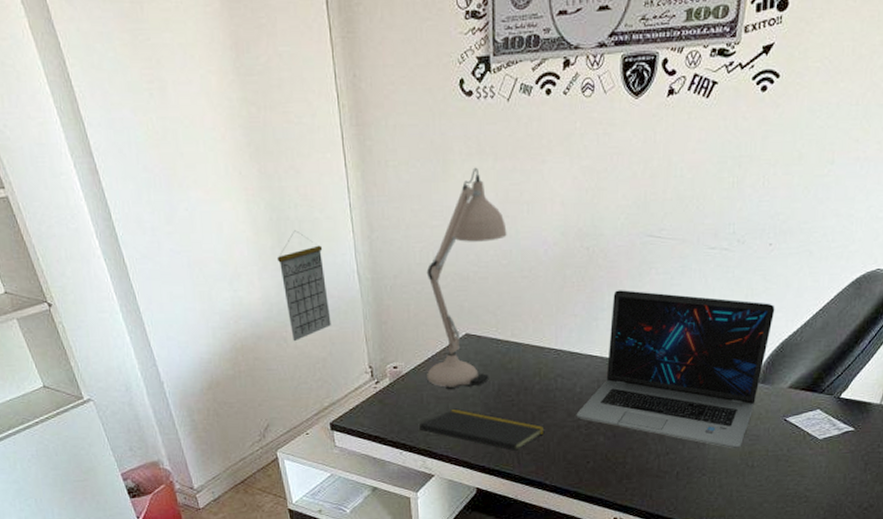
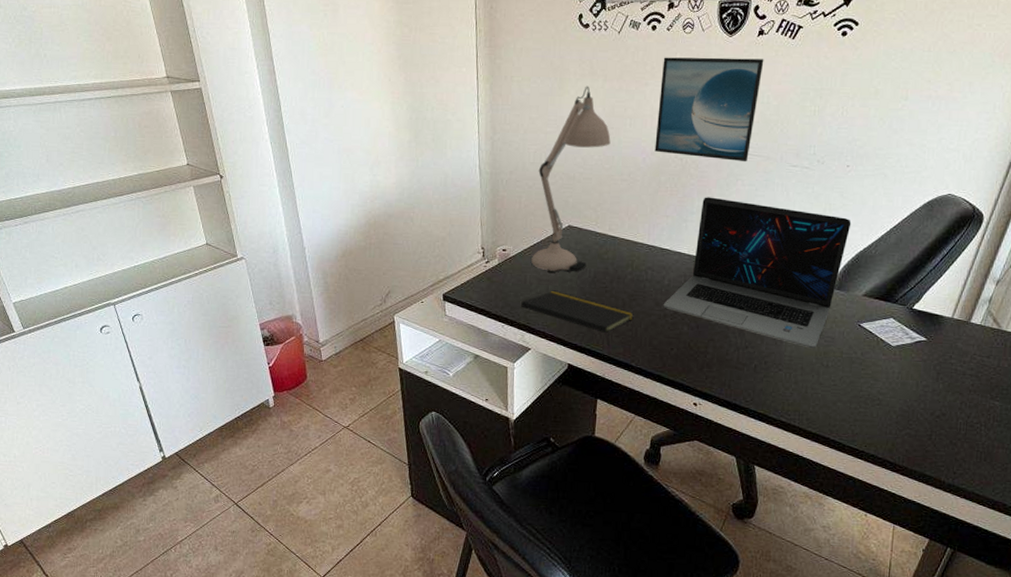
calendar: present [276,230,331,342] -> none [412,129,453,222]
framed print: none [557,124,676,248] -> present [654,57,764,162]

